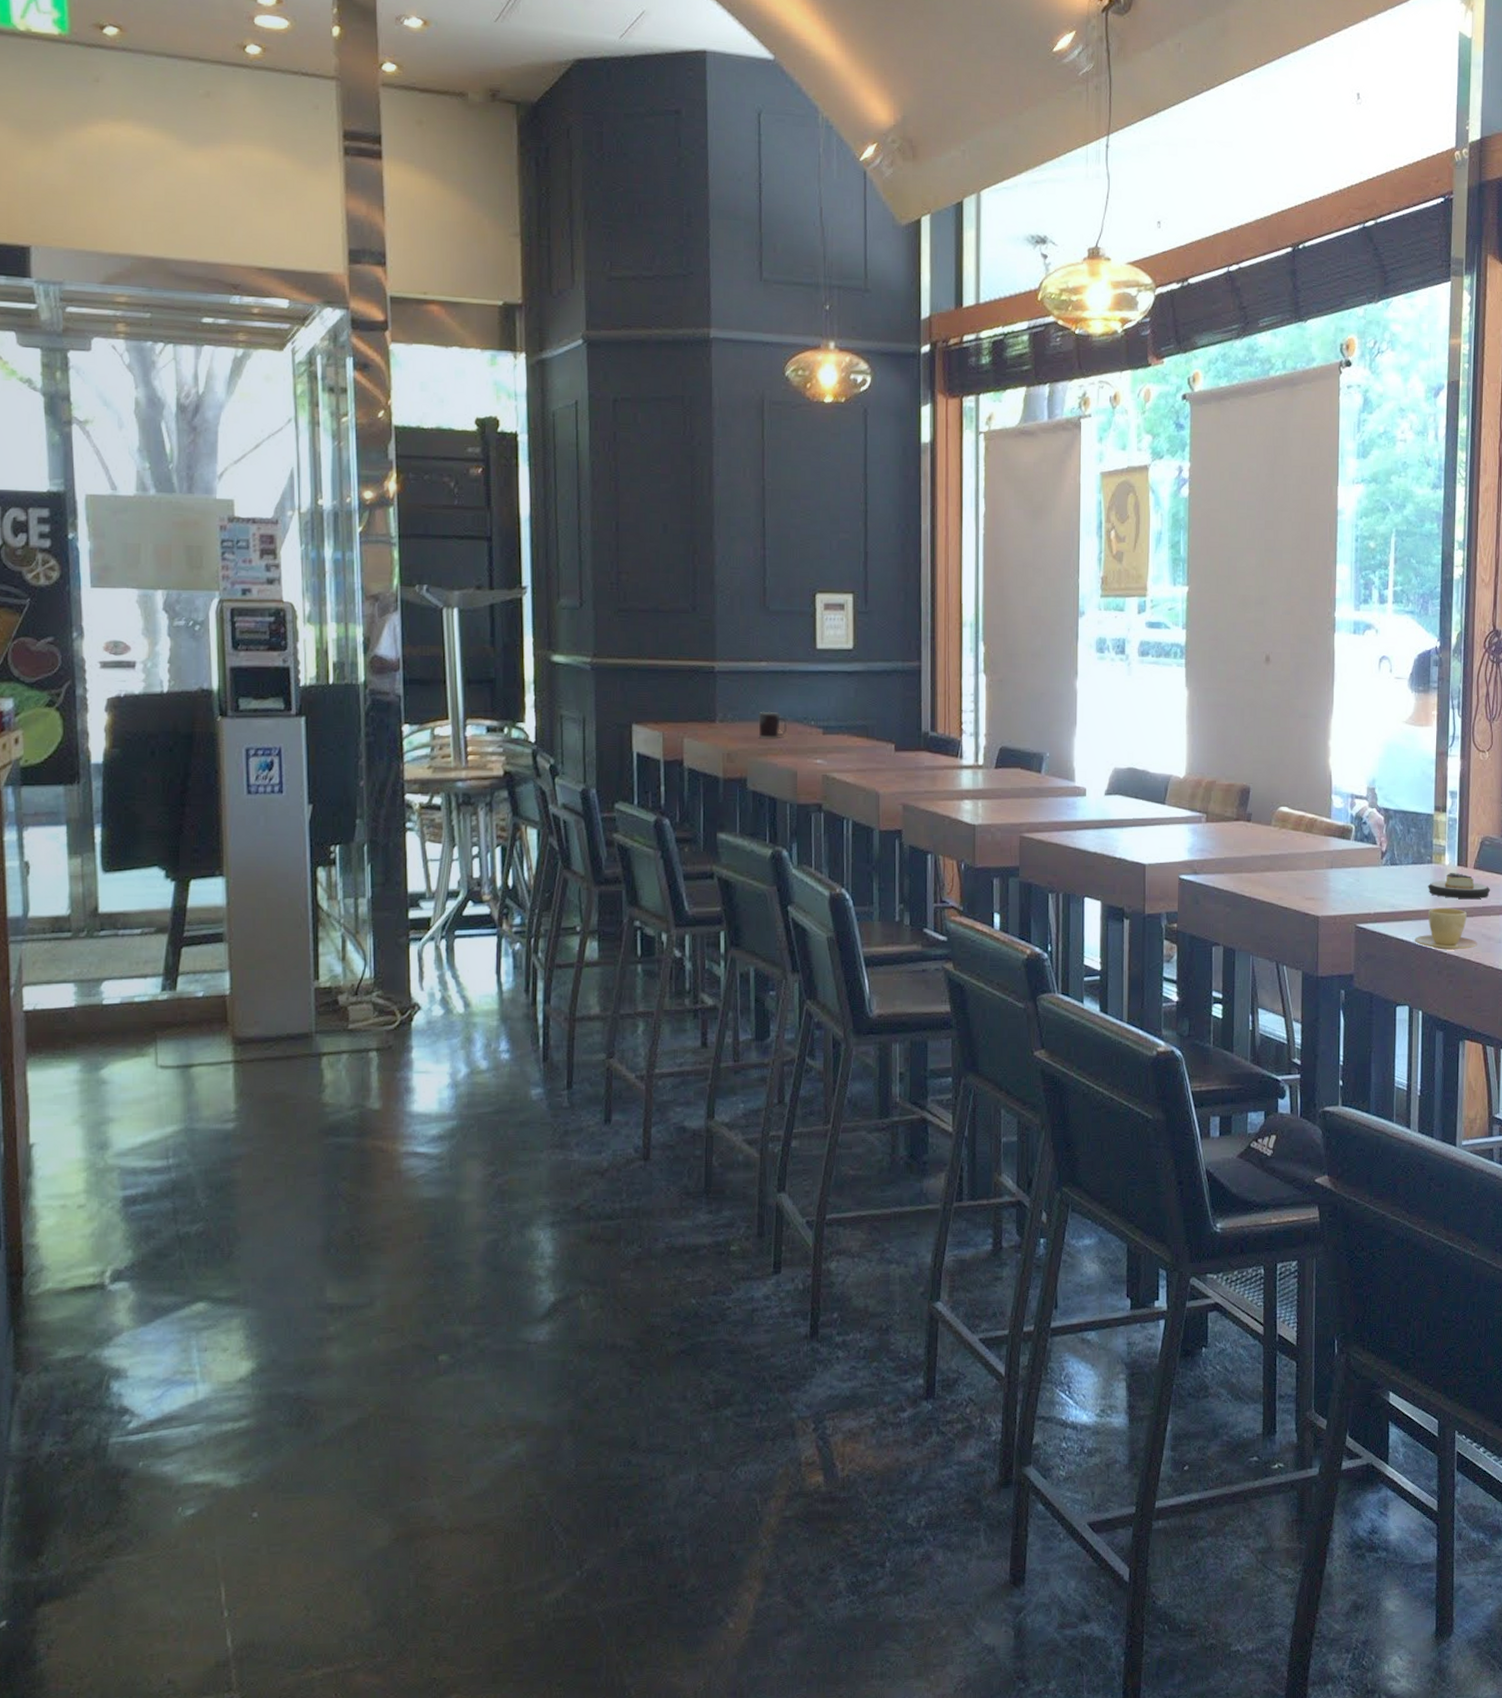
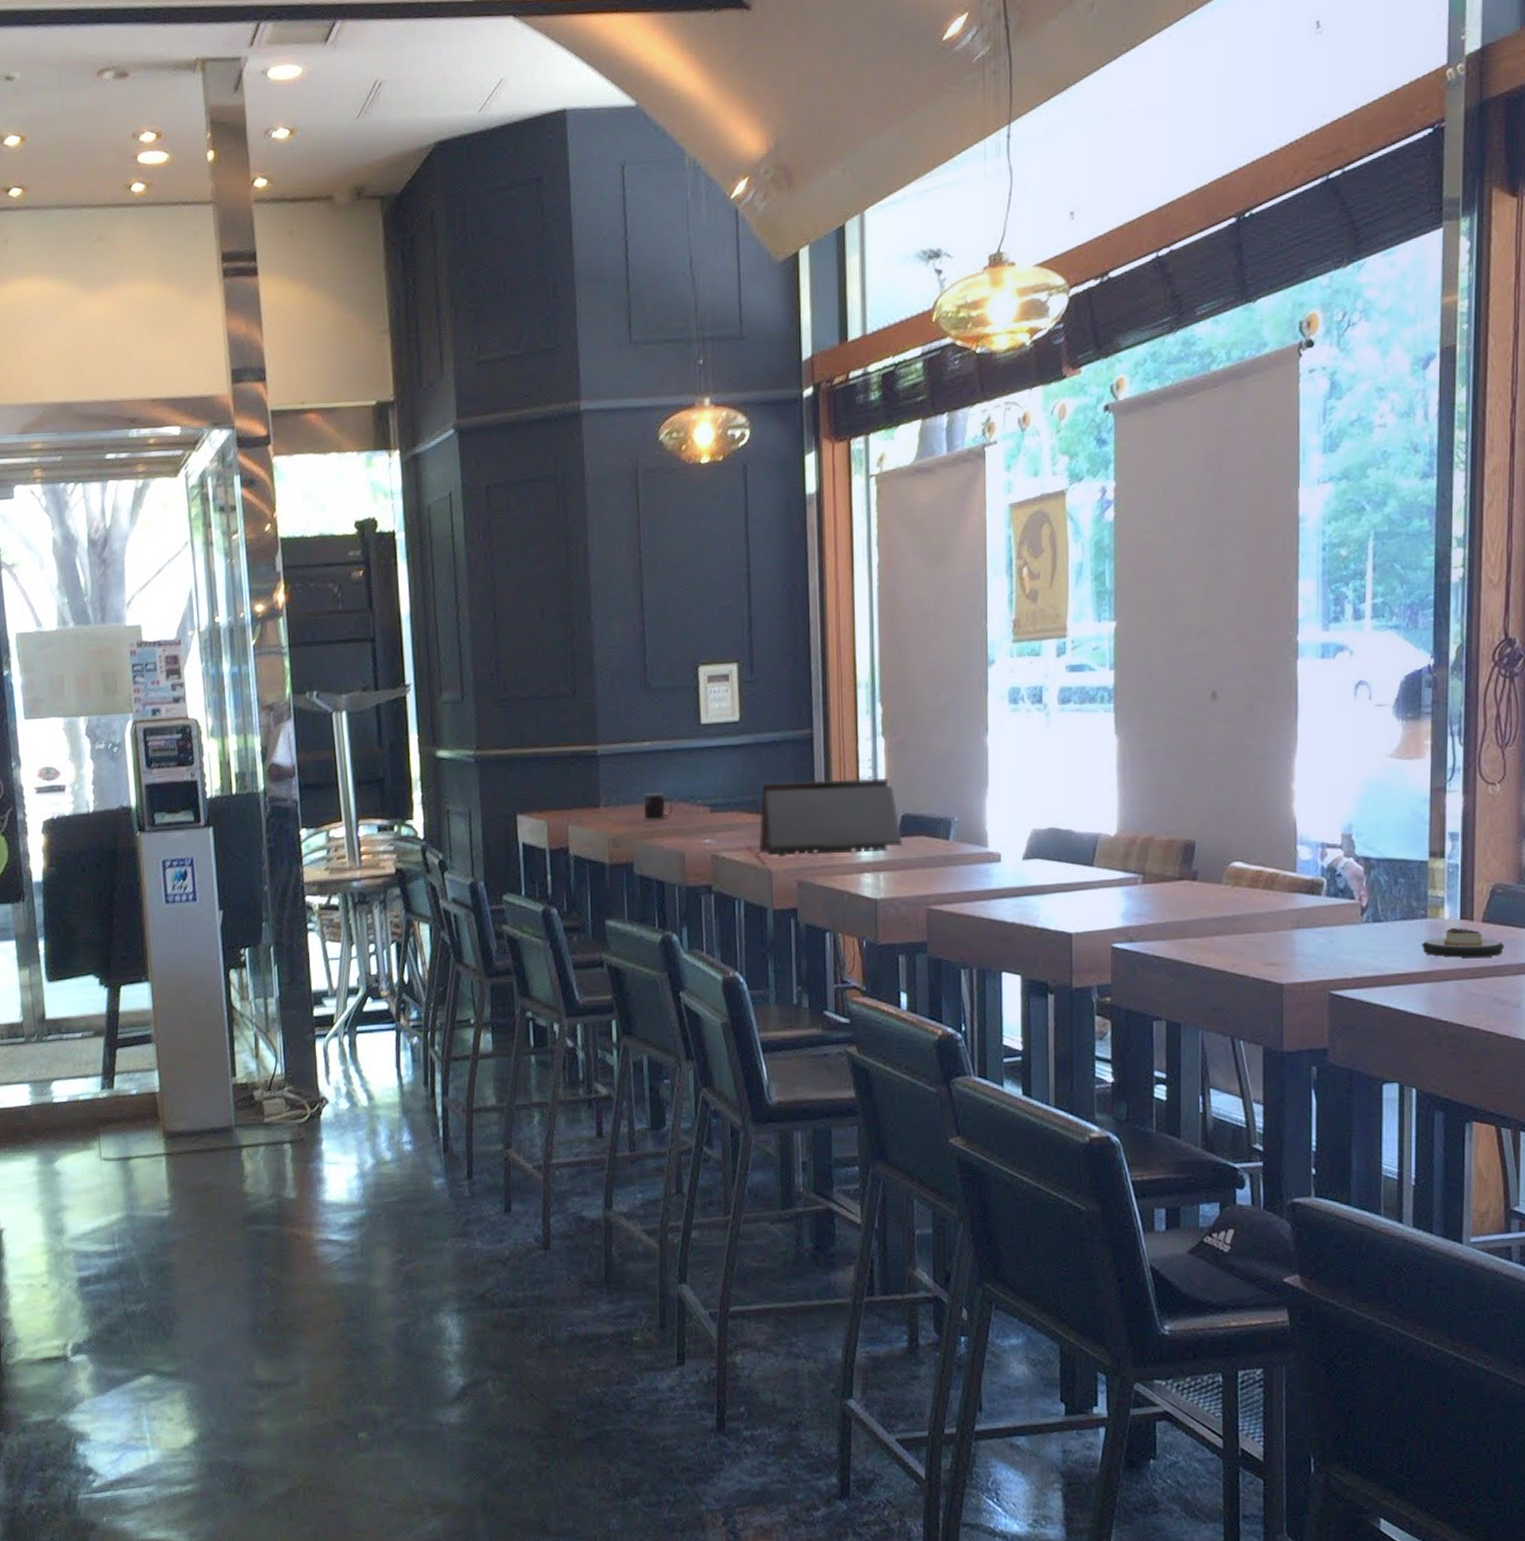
laptop: none [854,710,999,787] -> present [744,778,902,864]
teacup: present [1414,907,1477,950] -> none [1404,968,1488,1018]

